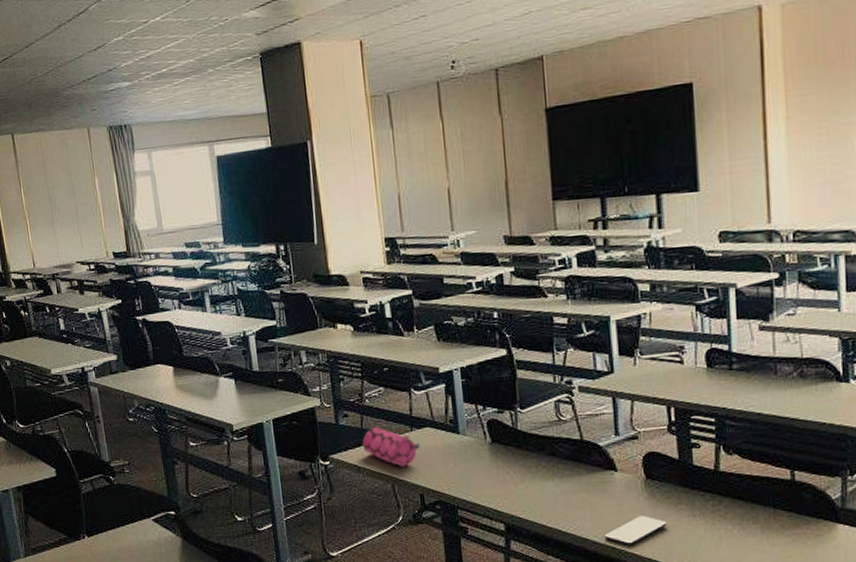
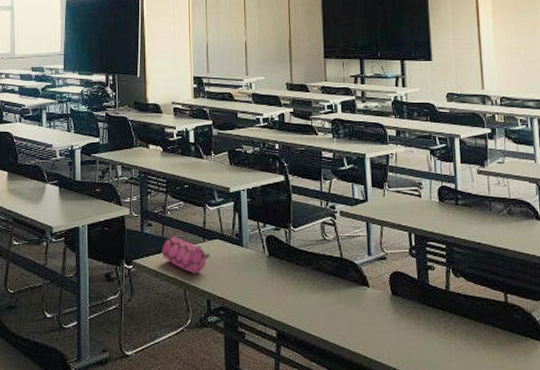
smartphone: present [604,516,667,546] -> none [357,328,409,355]

